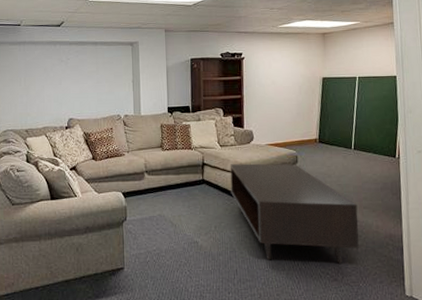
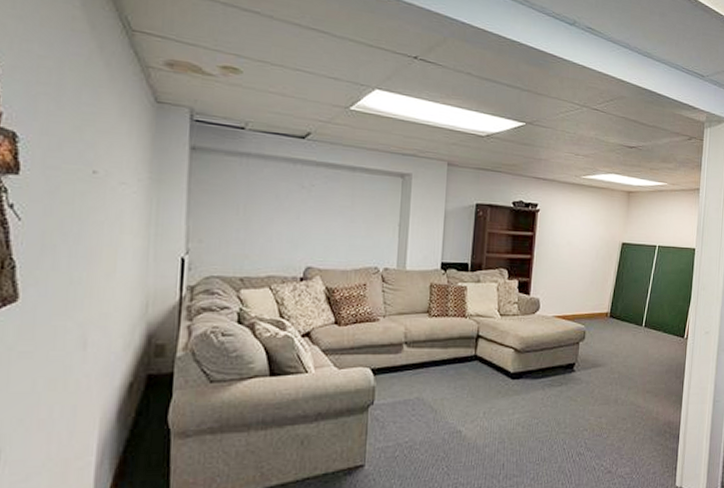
coffee table: present [230,163,359,265] -> none [507,338,641,455]

